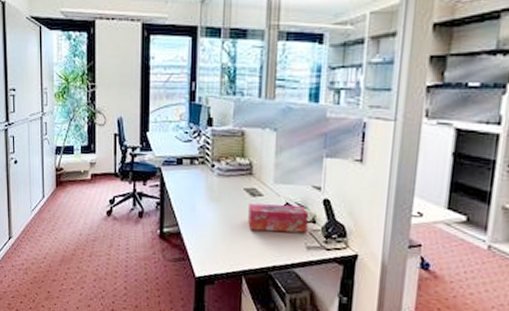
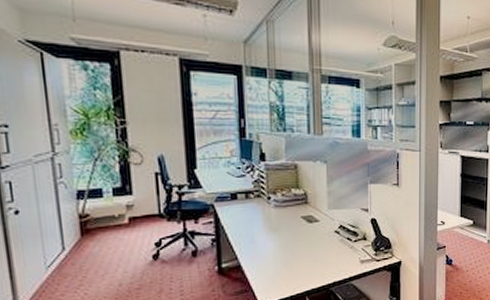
tissue box: present [248,203,308,233] -> none [307,226,360,253]

